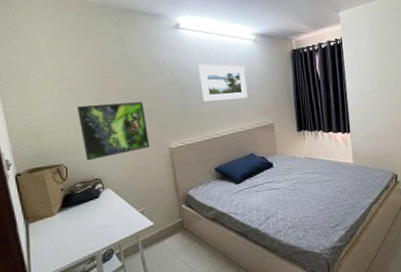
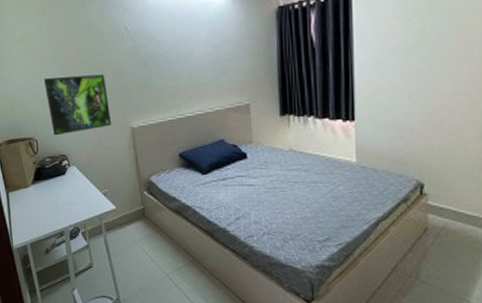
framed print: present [198,64,248,102] -> none [162,29,219,75]

